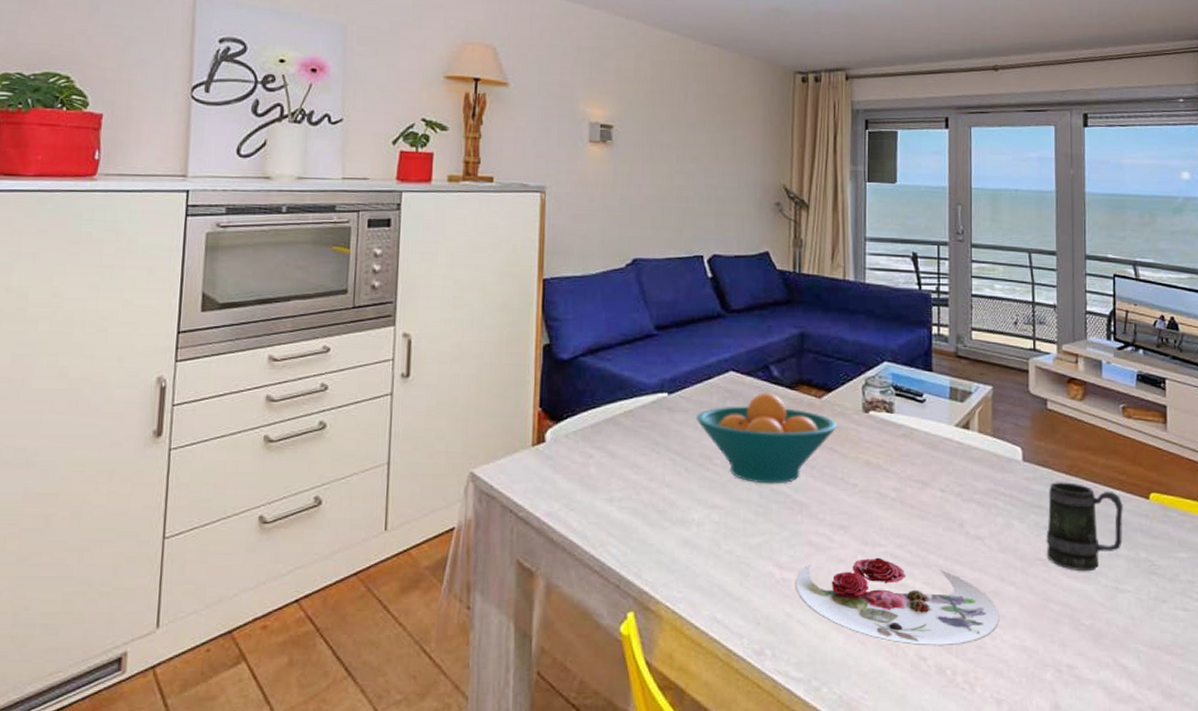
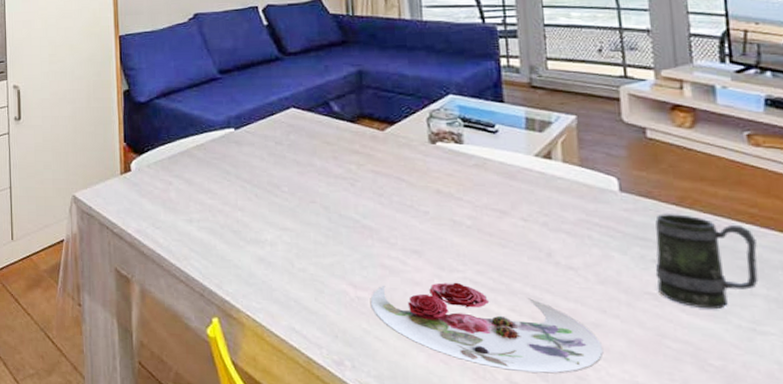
fruit bowl: present [695,391,838,484] -> none [261,125,403,210]

